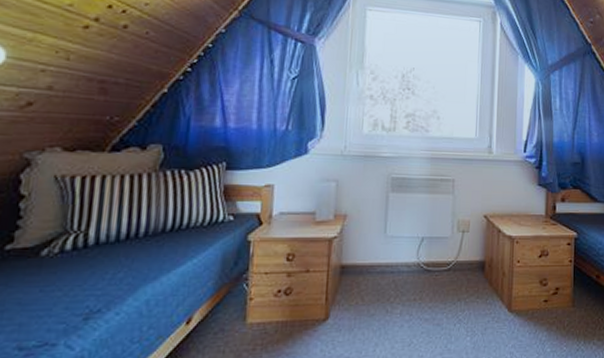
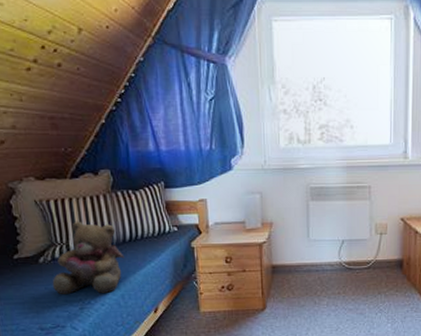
teddy bear: none [51,203,160,299] -> present [52,221,125,294]

